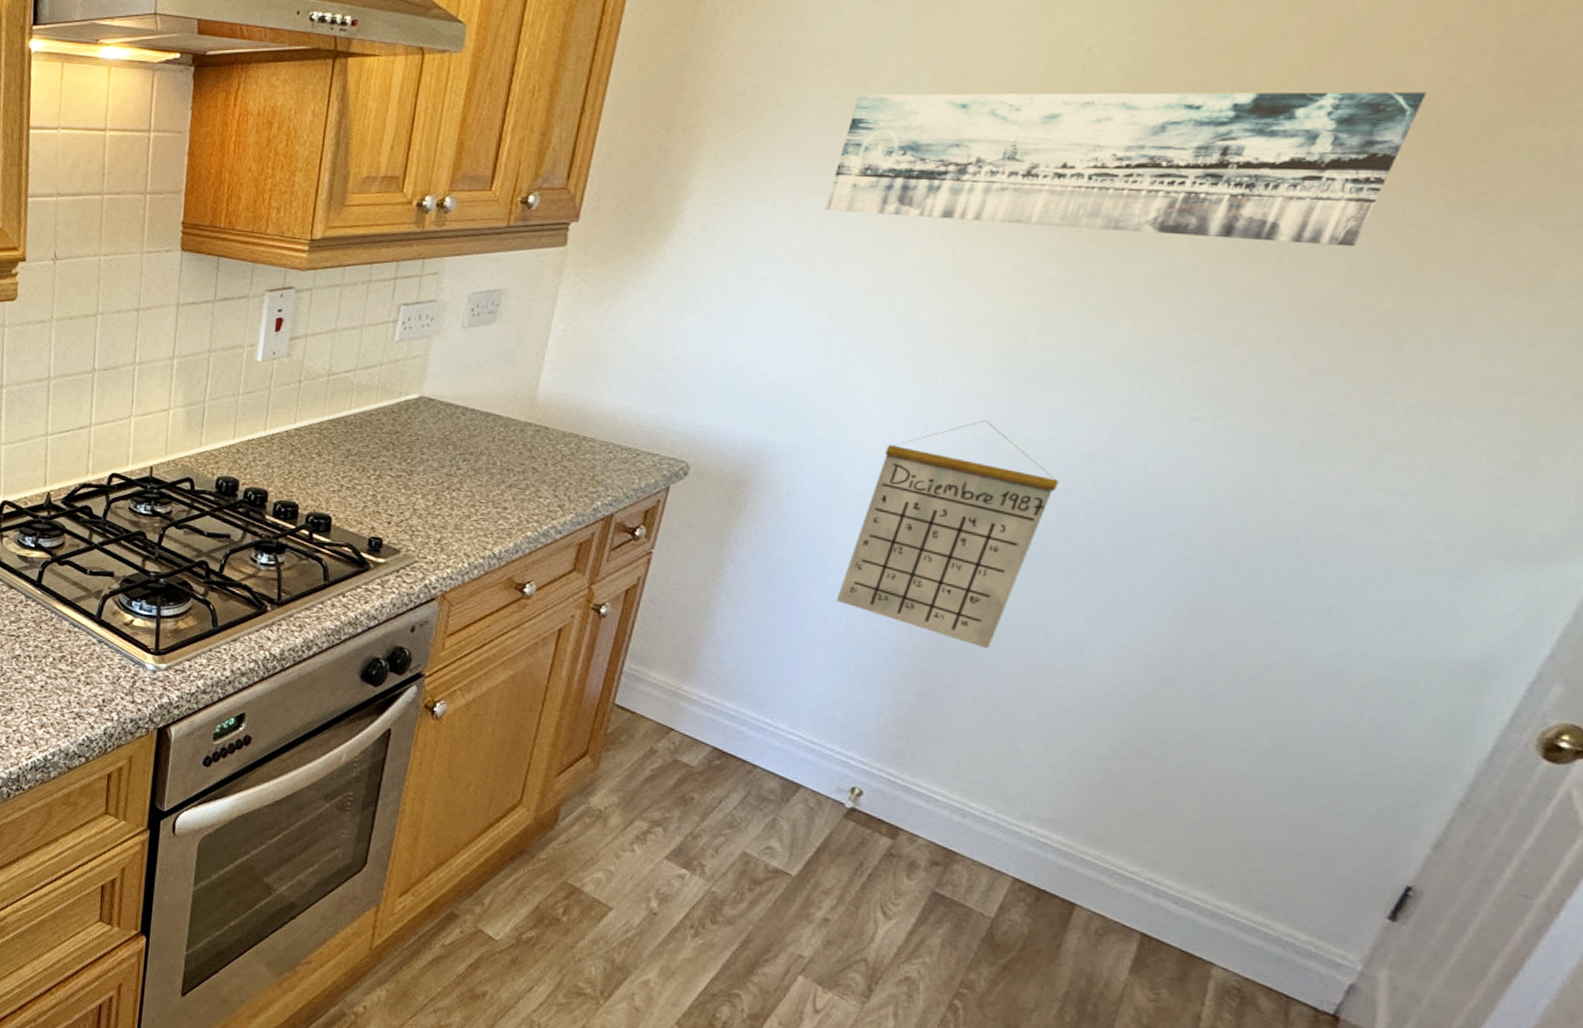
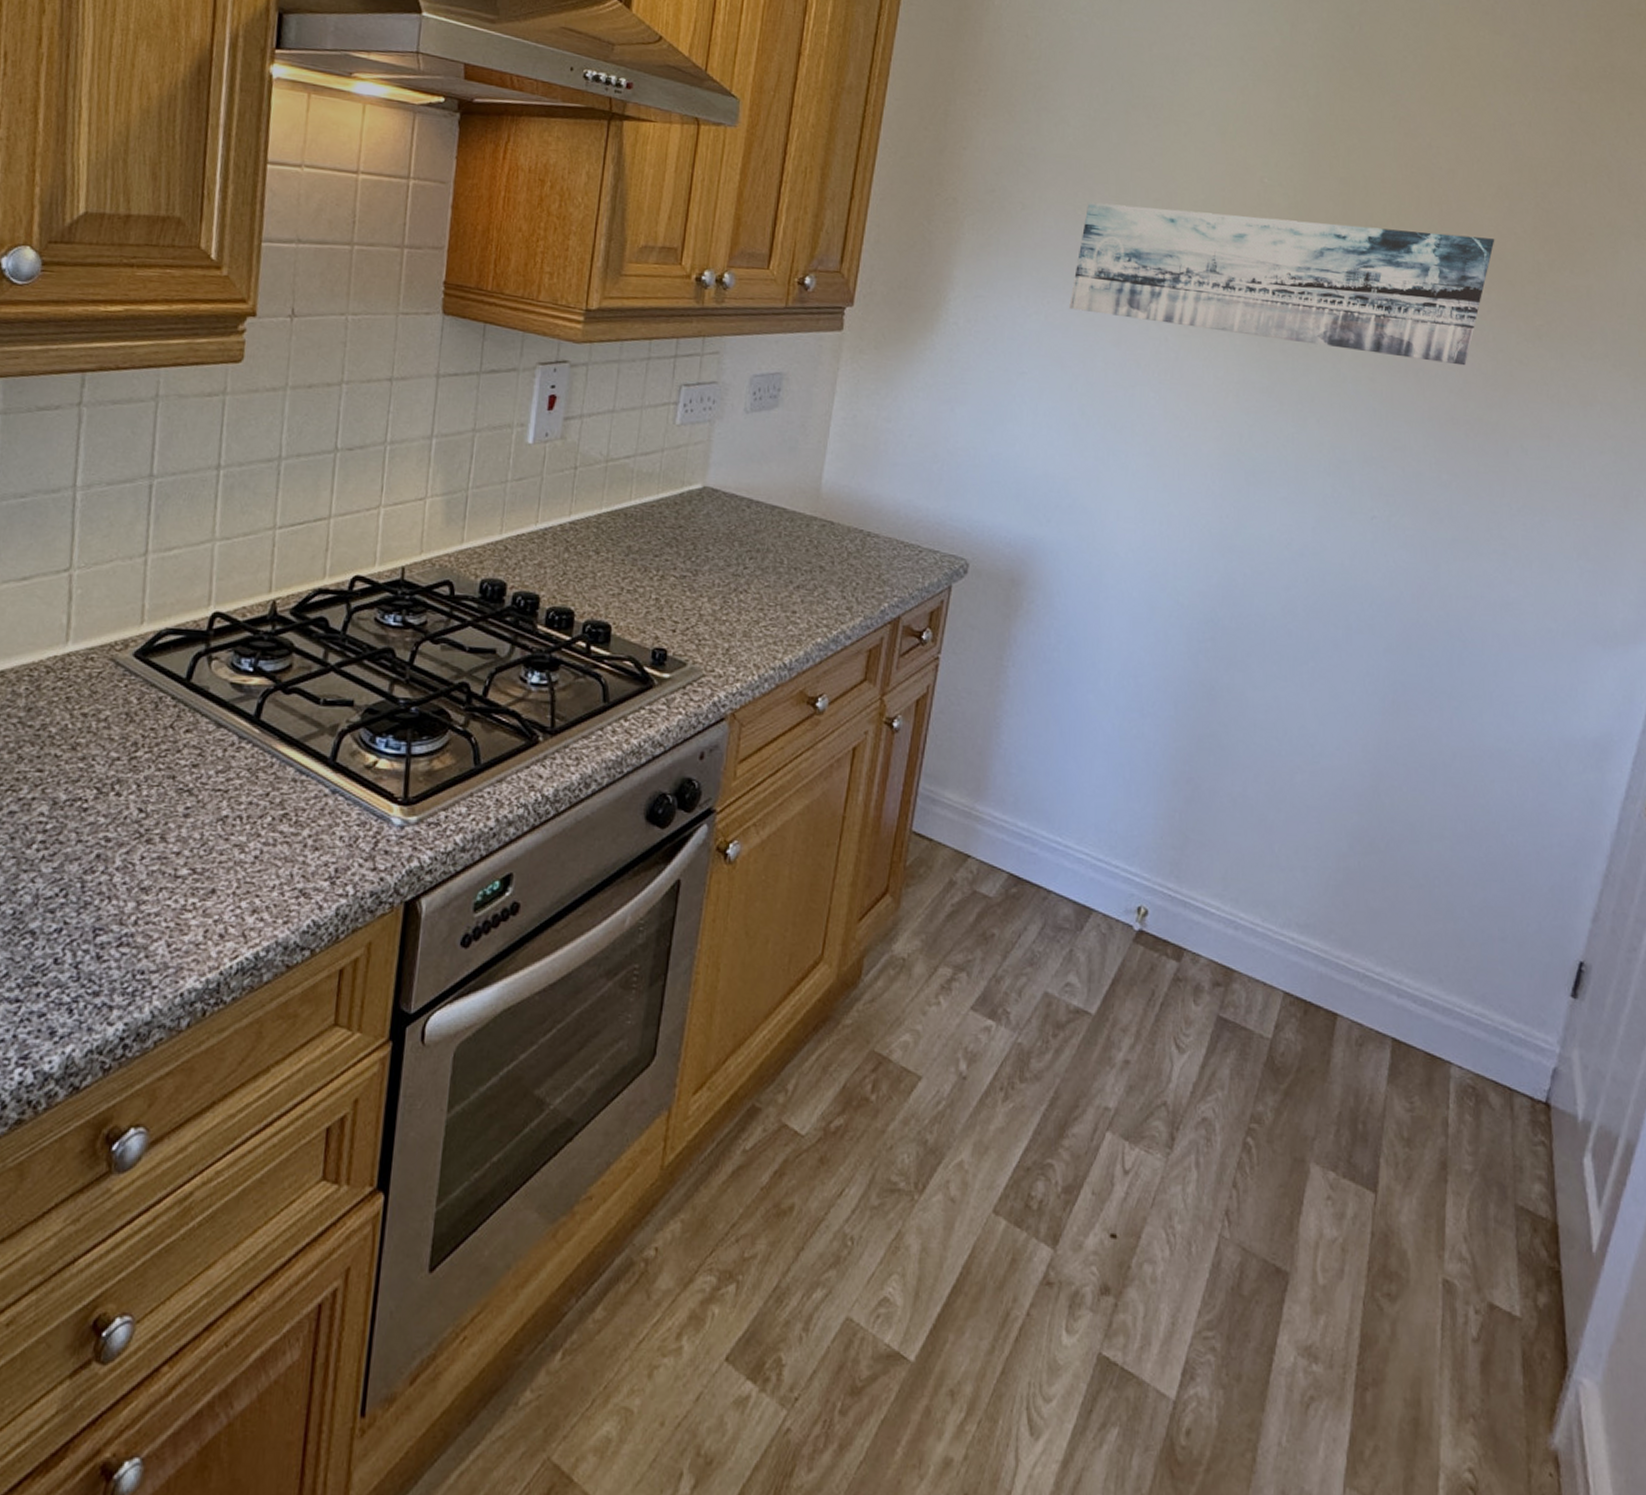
calendar: present [836,420,1059,649] -> none [1108,517,1279,748]

